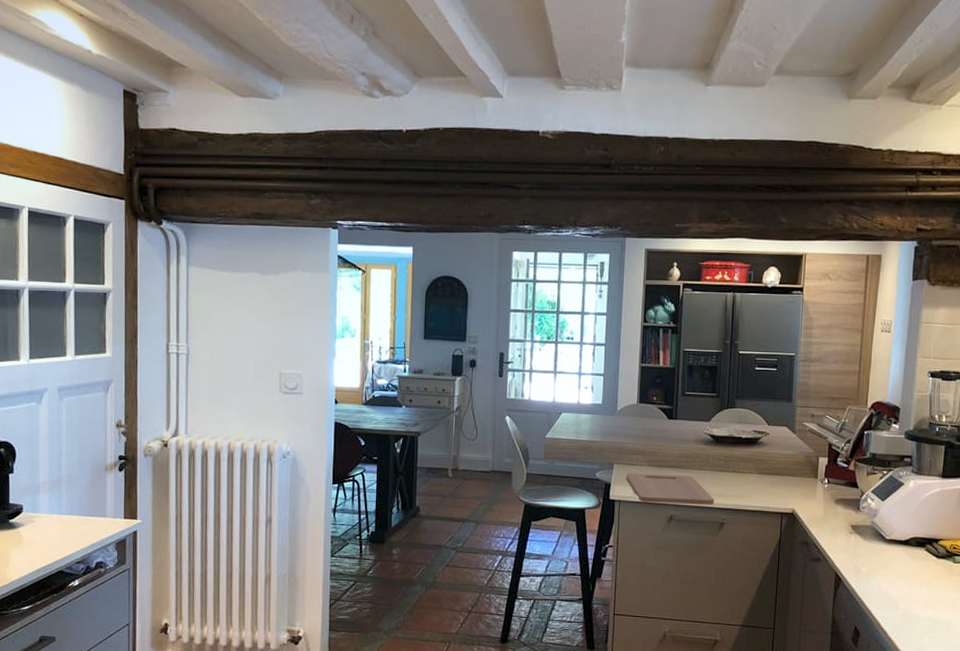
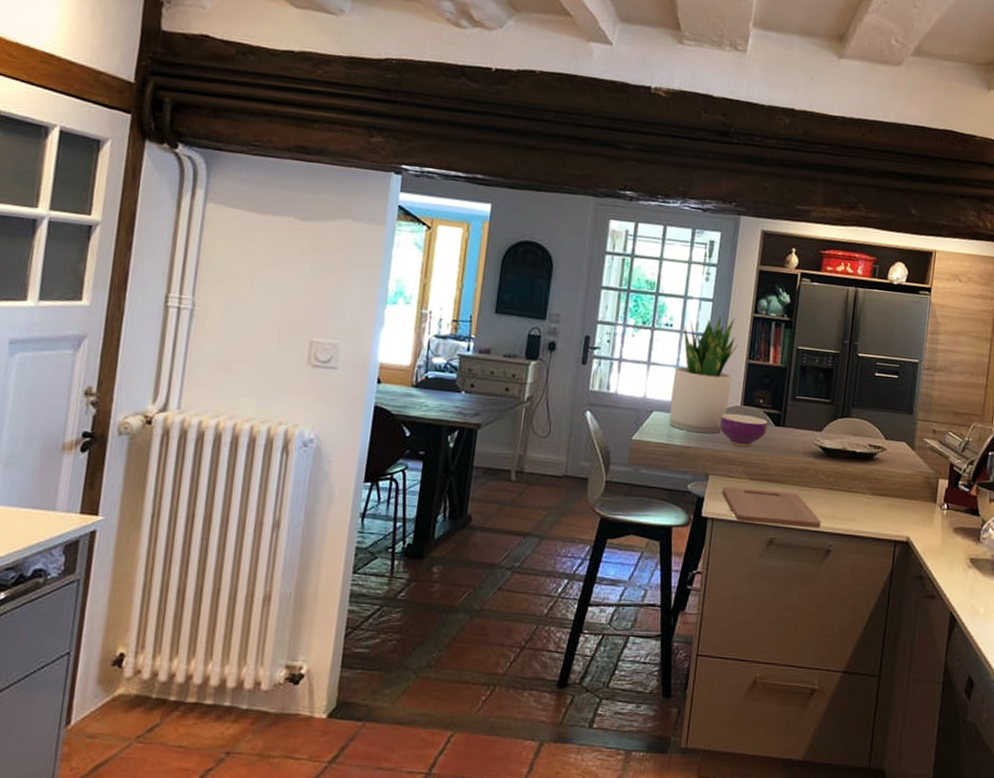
planter: none [576,327,631,429] -> present [669,316,738,434]
bowl: none [620,410,662,439] -> present [719,413,768,448]

